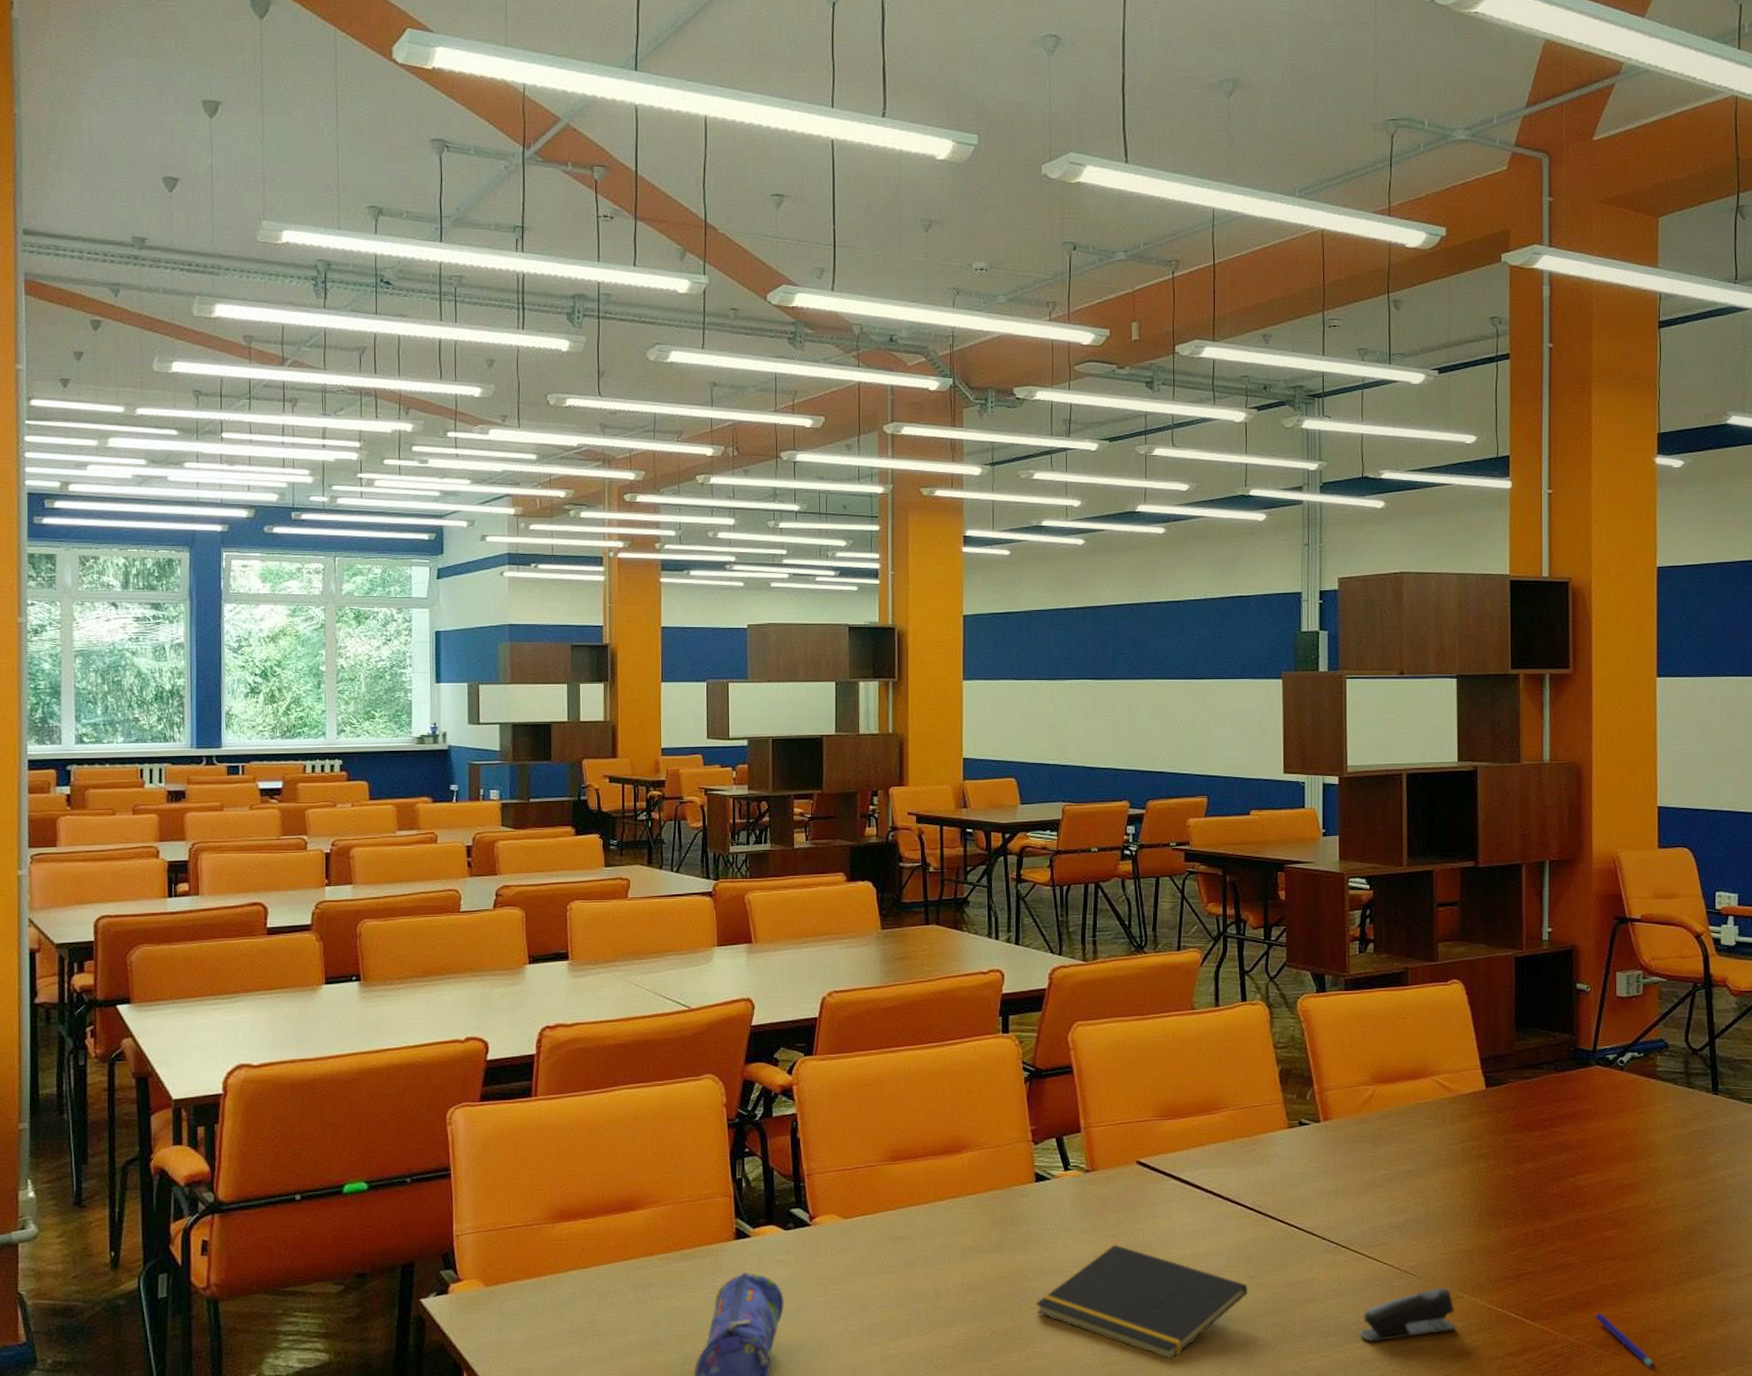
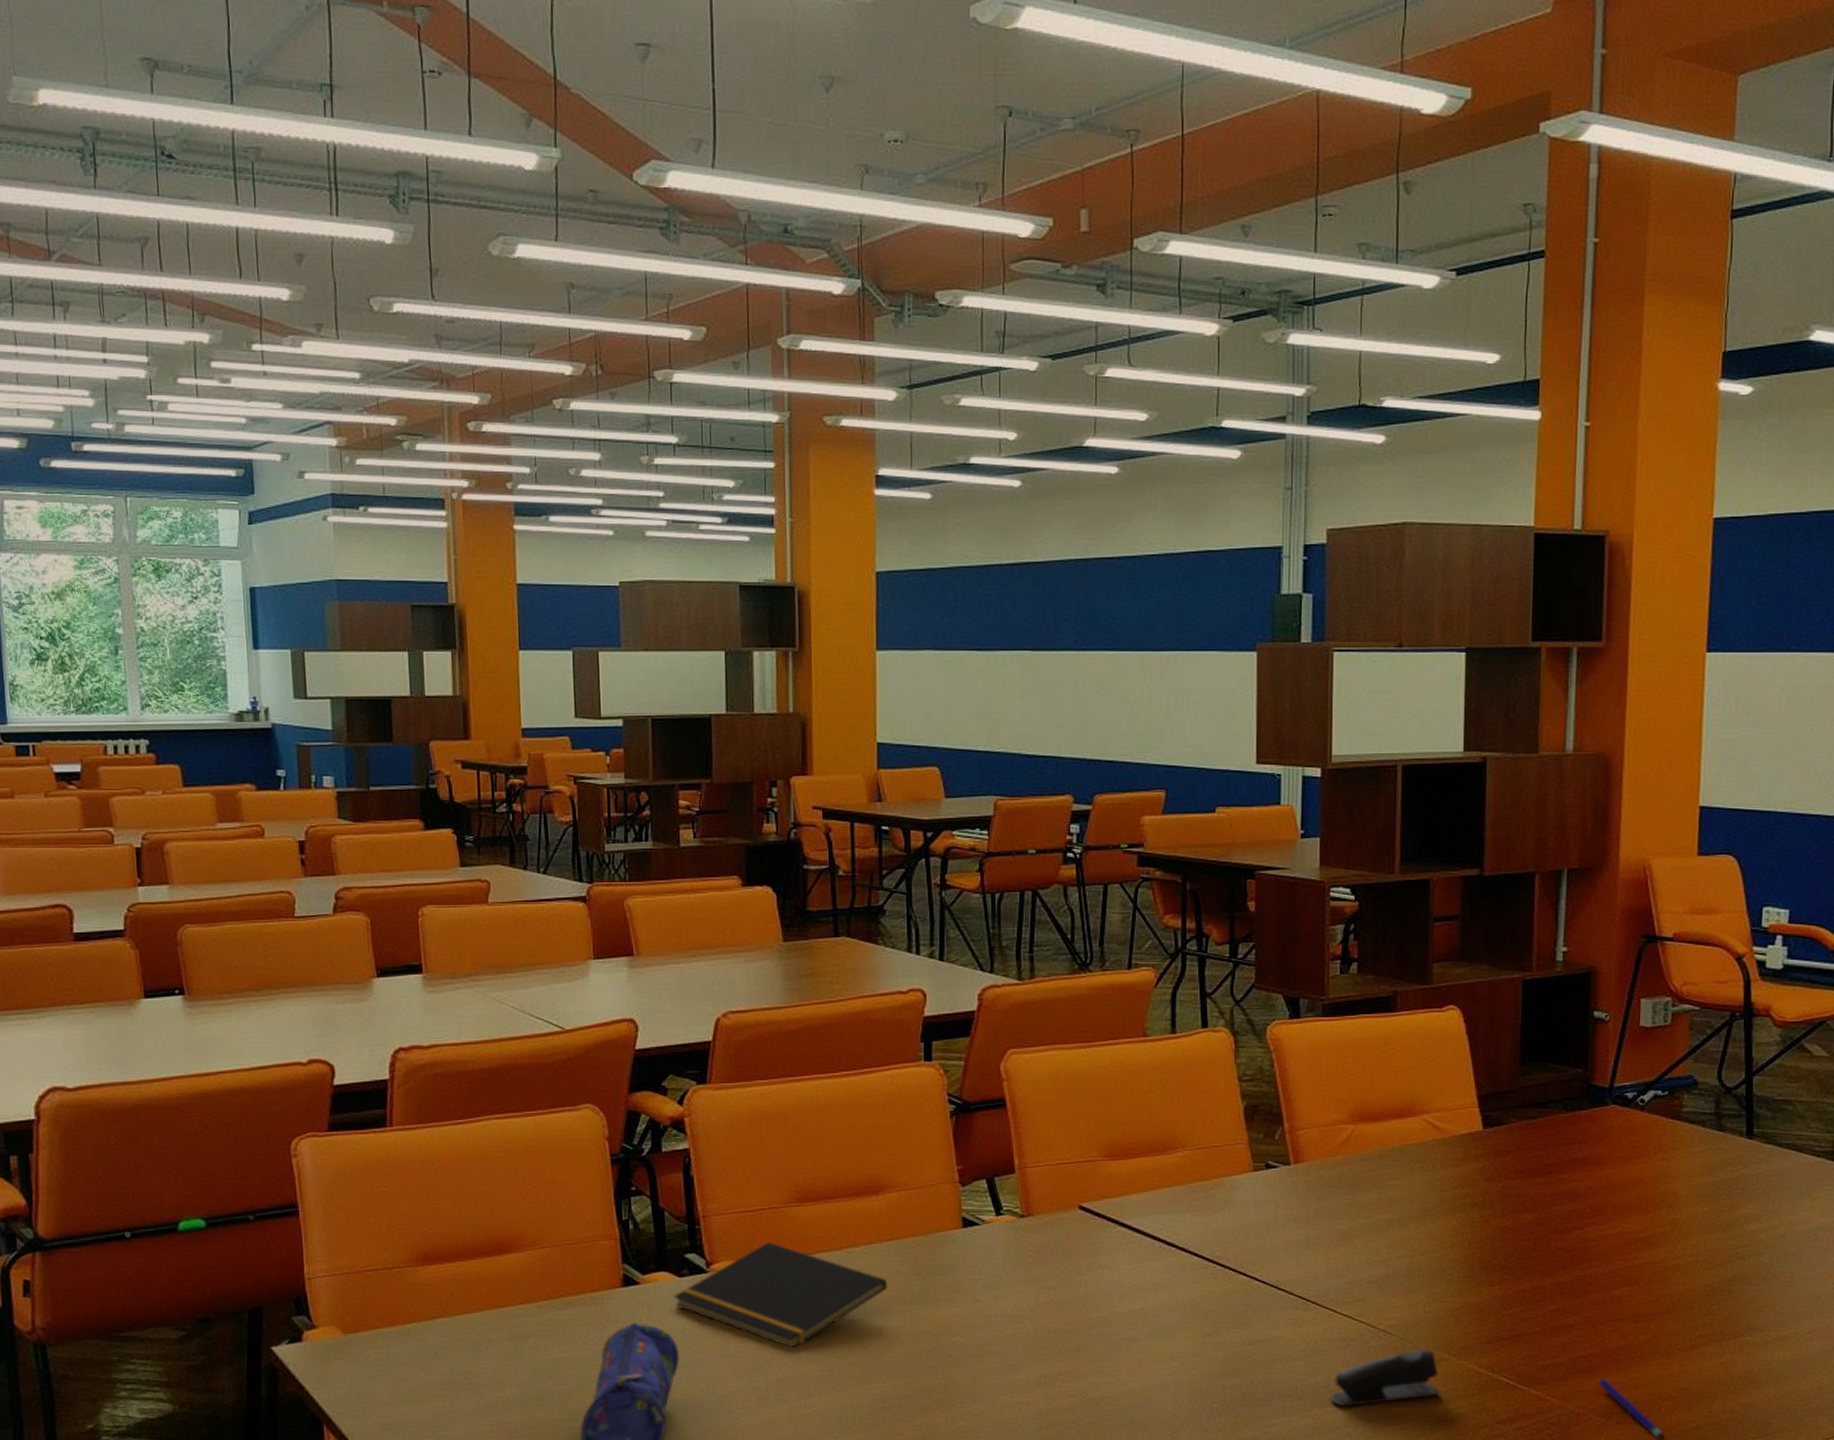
notepad: none [779,1197,969,1294] -> present [673,1242,888,1348]
notepad: present [1036,1244,1248,1359] -> none [963,1297,1204,1422]

